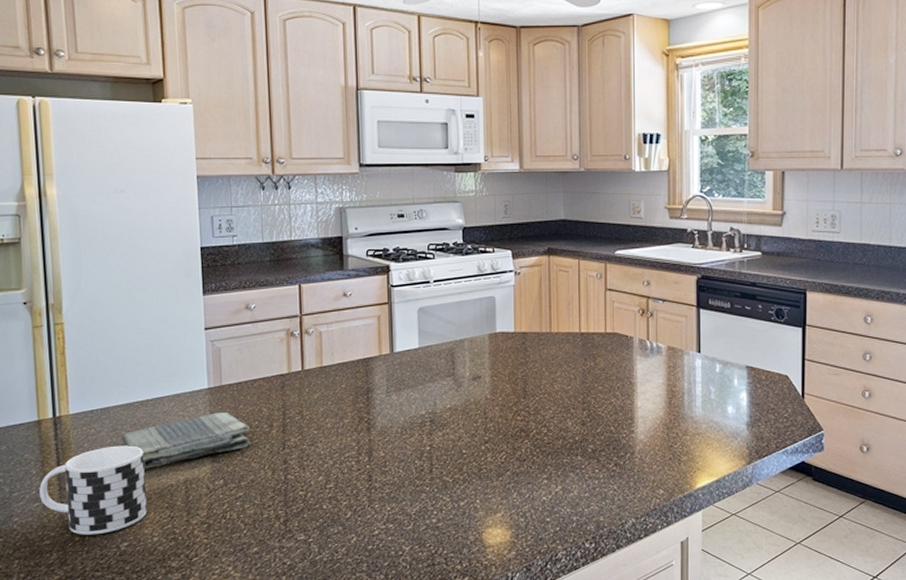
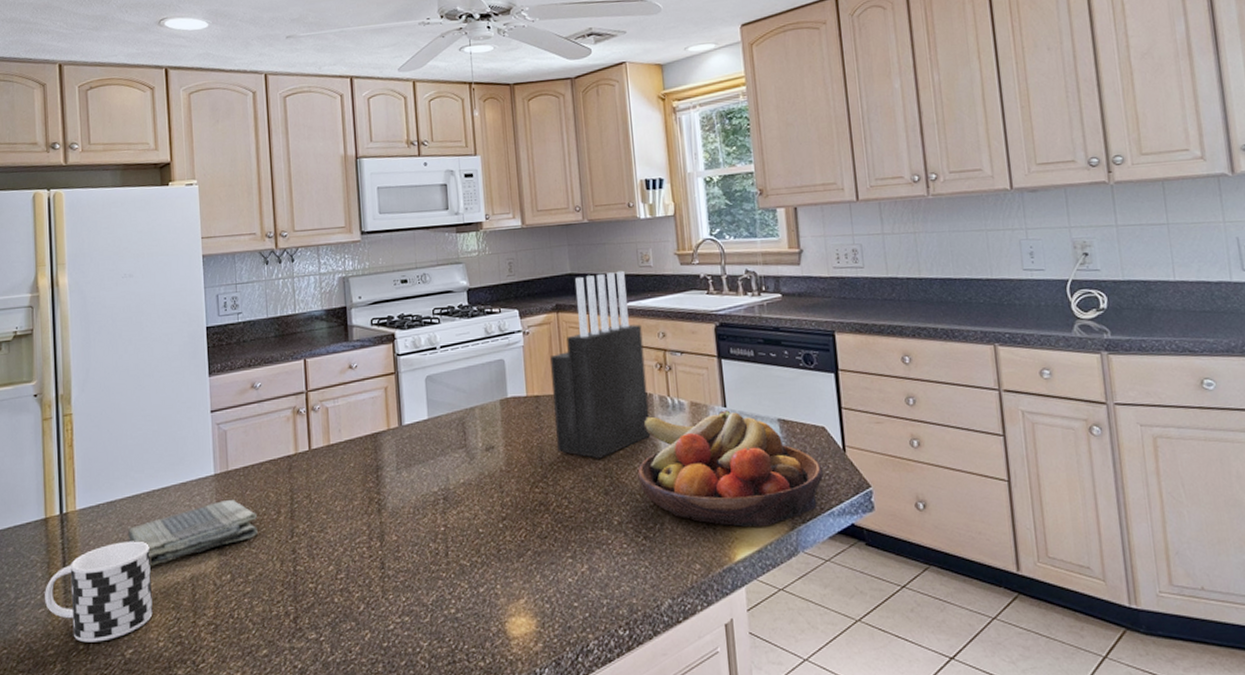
knife block: none [539,220,629,393] -> present [550,270,651,459]
fruit bowl: none [613,355,782,460] -> present [637,410,824,527]

